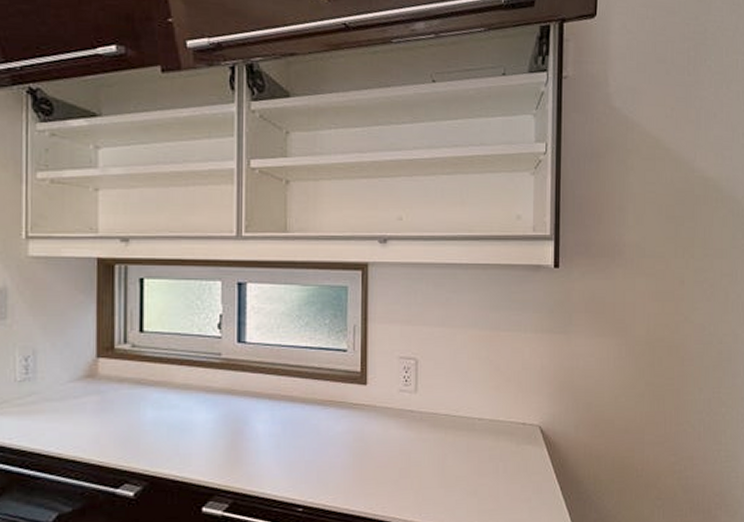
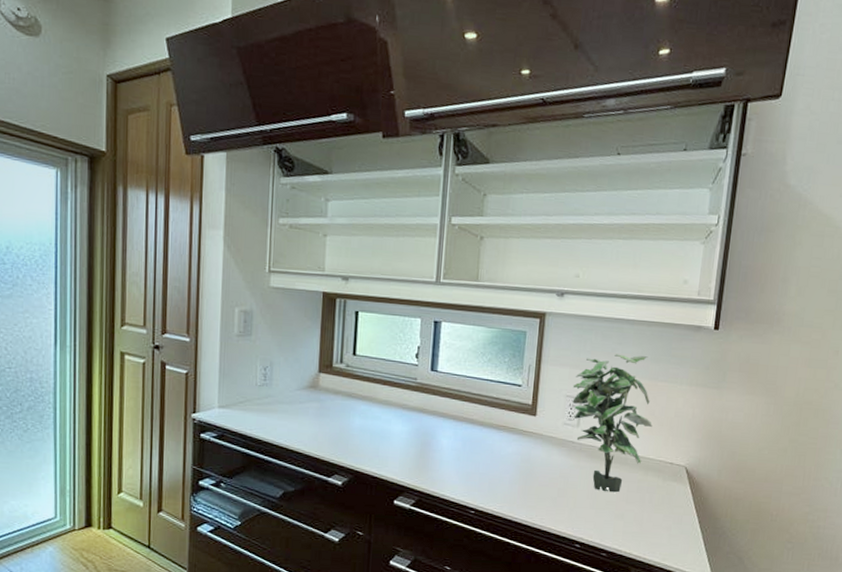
potted plant: none [406,304,499,466] -> present [572,354,652,493]

